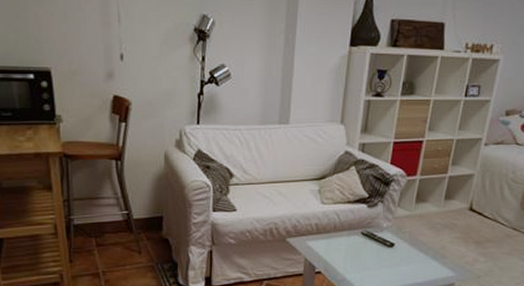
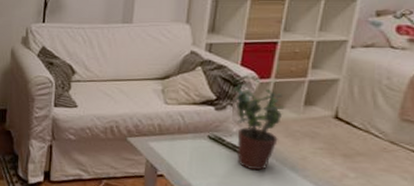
potted plant: none [383,181,428,262] -> present [233,83,285,171]

